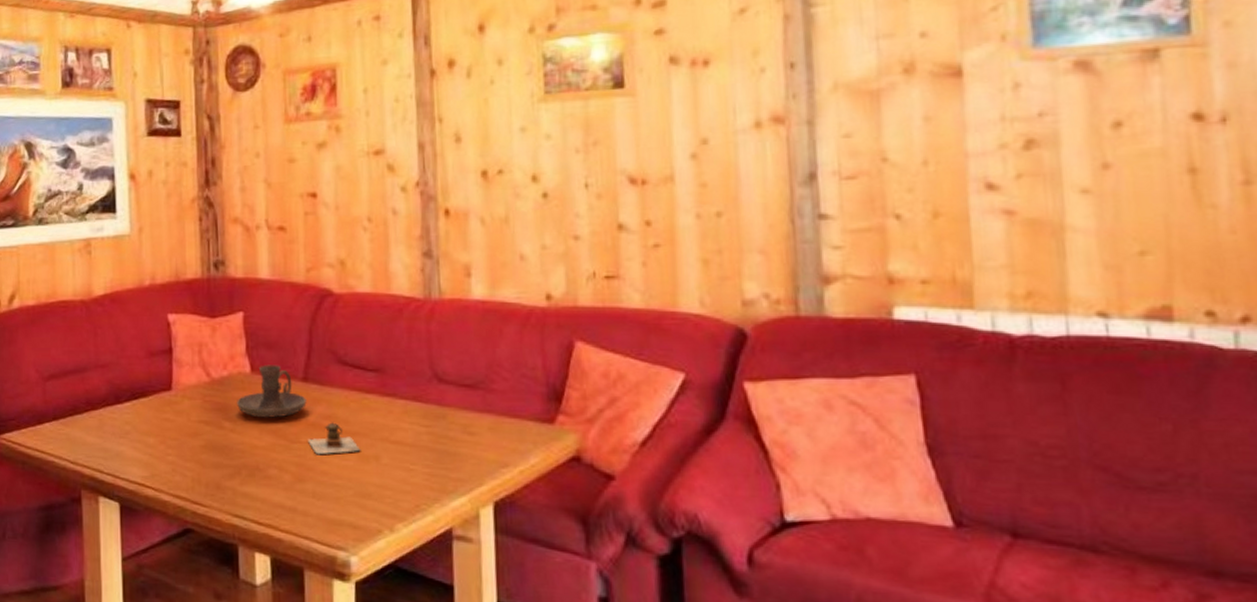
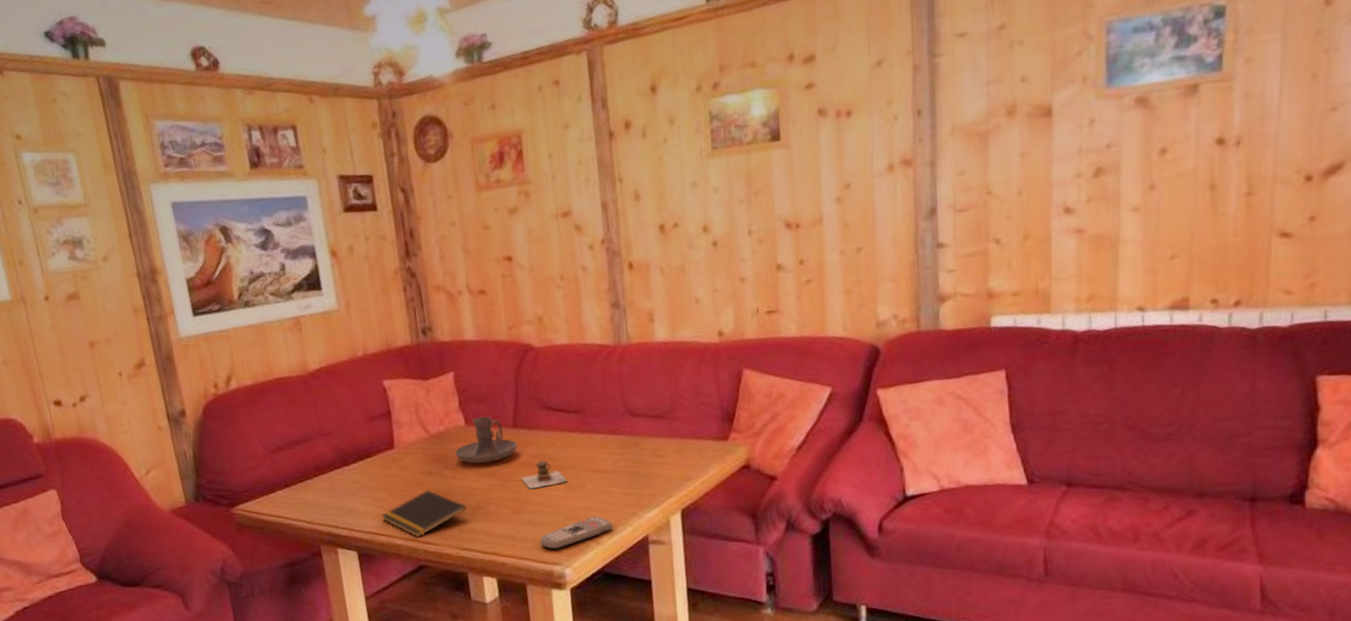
notepad: none [150,441,243,496] -> present [381,490,466,538]
remote control: none [323,496,411,531] -> present [539,516,613,550]

